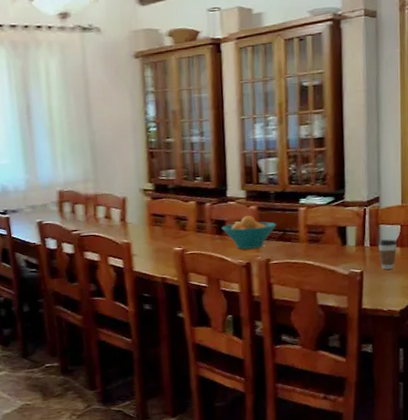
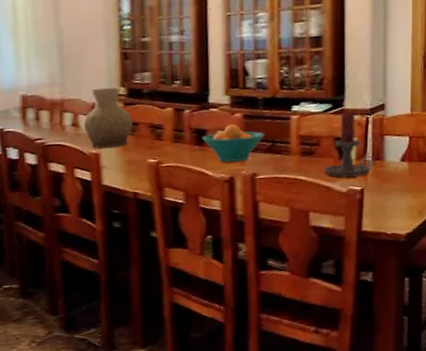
vase: none [115,183,160,238] -> present [83,87,133,148]
candle holder: none [328,203,373,261] -> present [323,111,376,177]
coffee cup: present [378,239,397,270] -> none [382,152,404,187]

